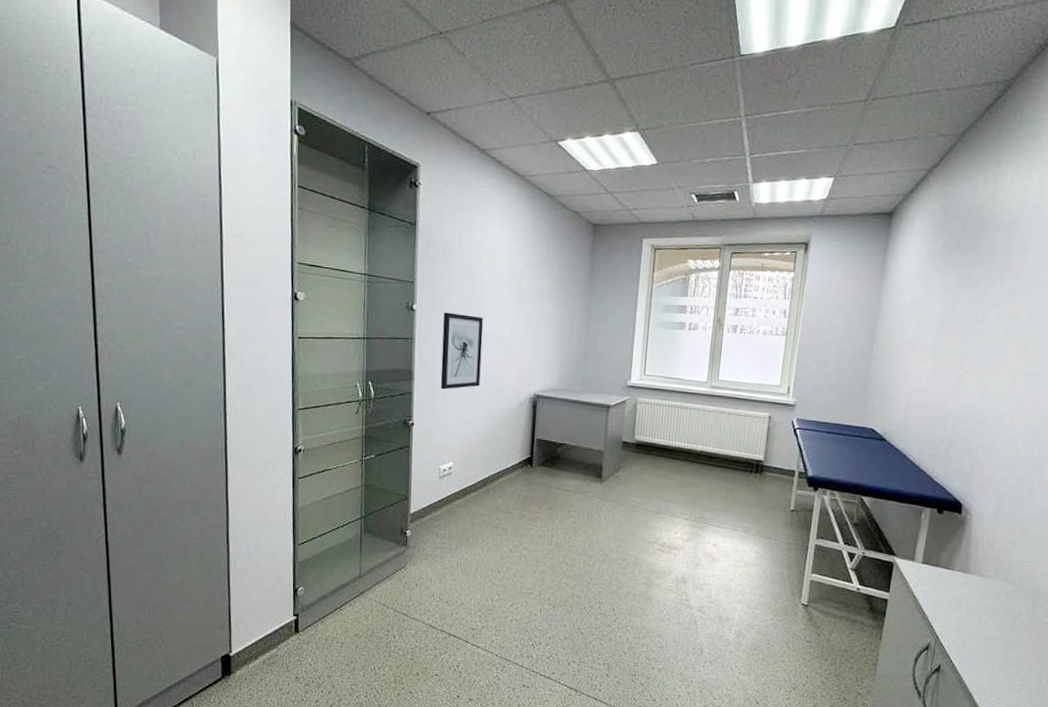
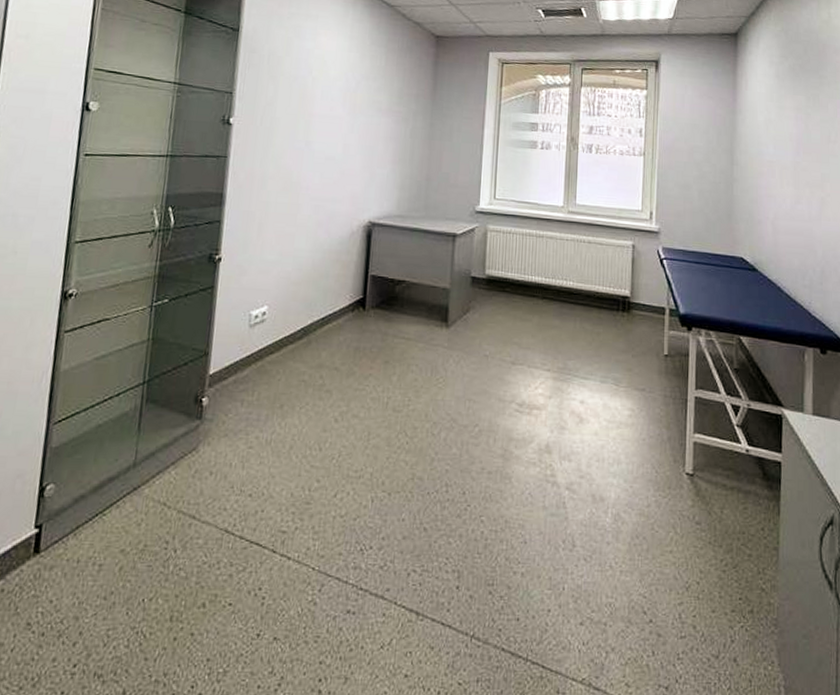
wall art: present [440,312,484,390] -> none [257,126,312,217]

